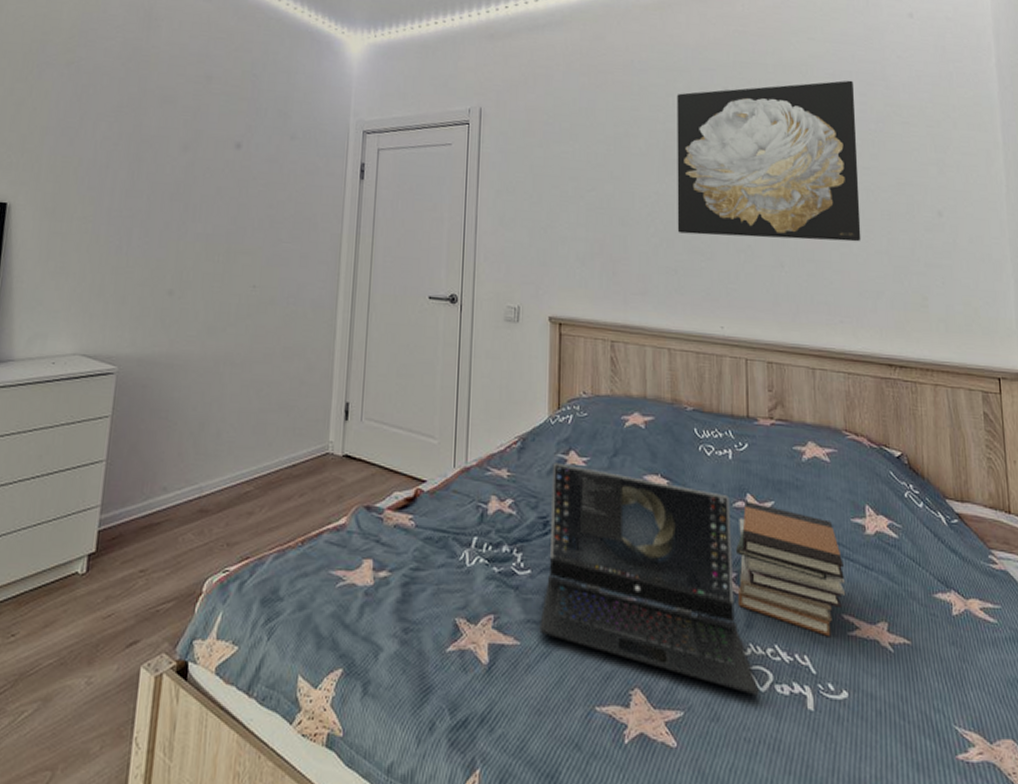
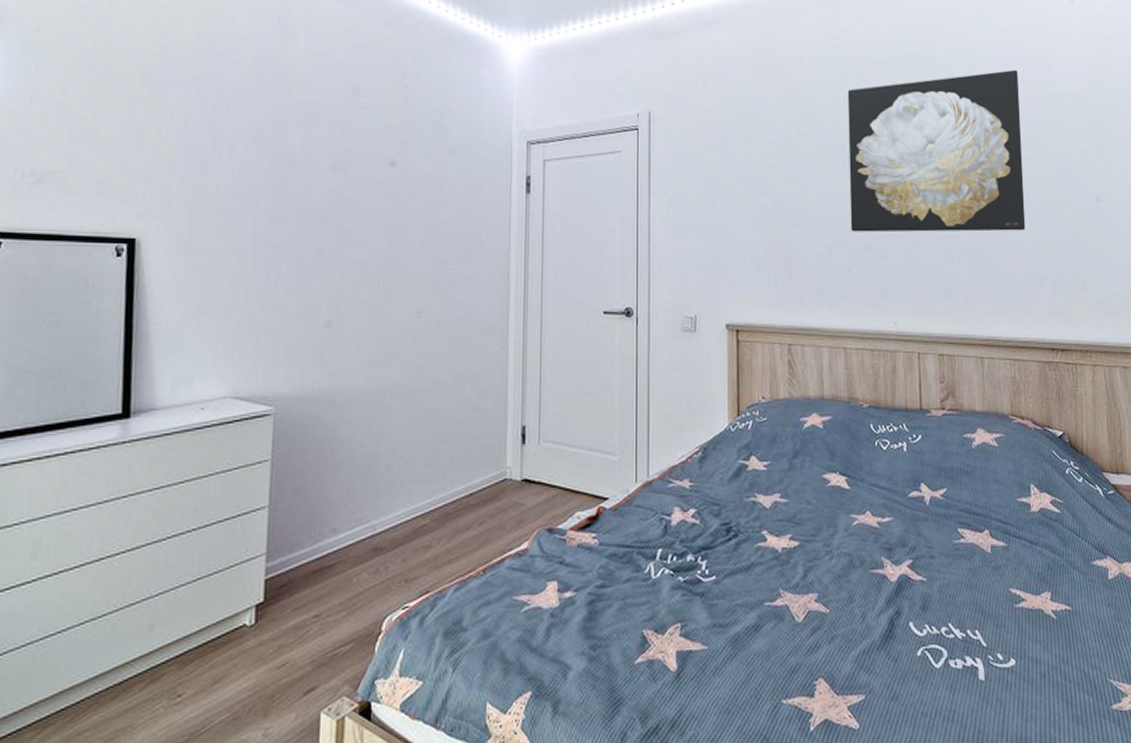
laptop: present [539,462,759,696] -> none [726,469,935,673]
book stack: present [736,501,846,636] -> none [912,491,1013,610]

